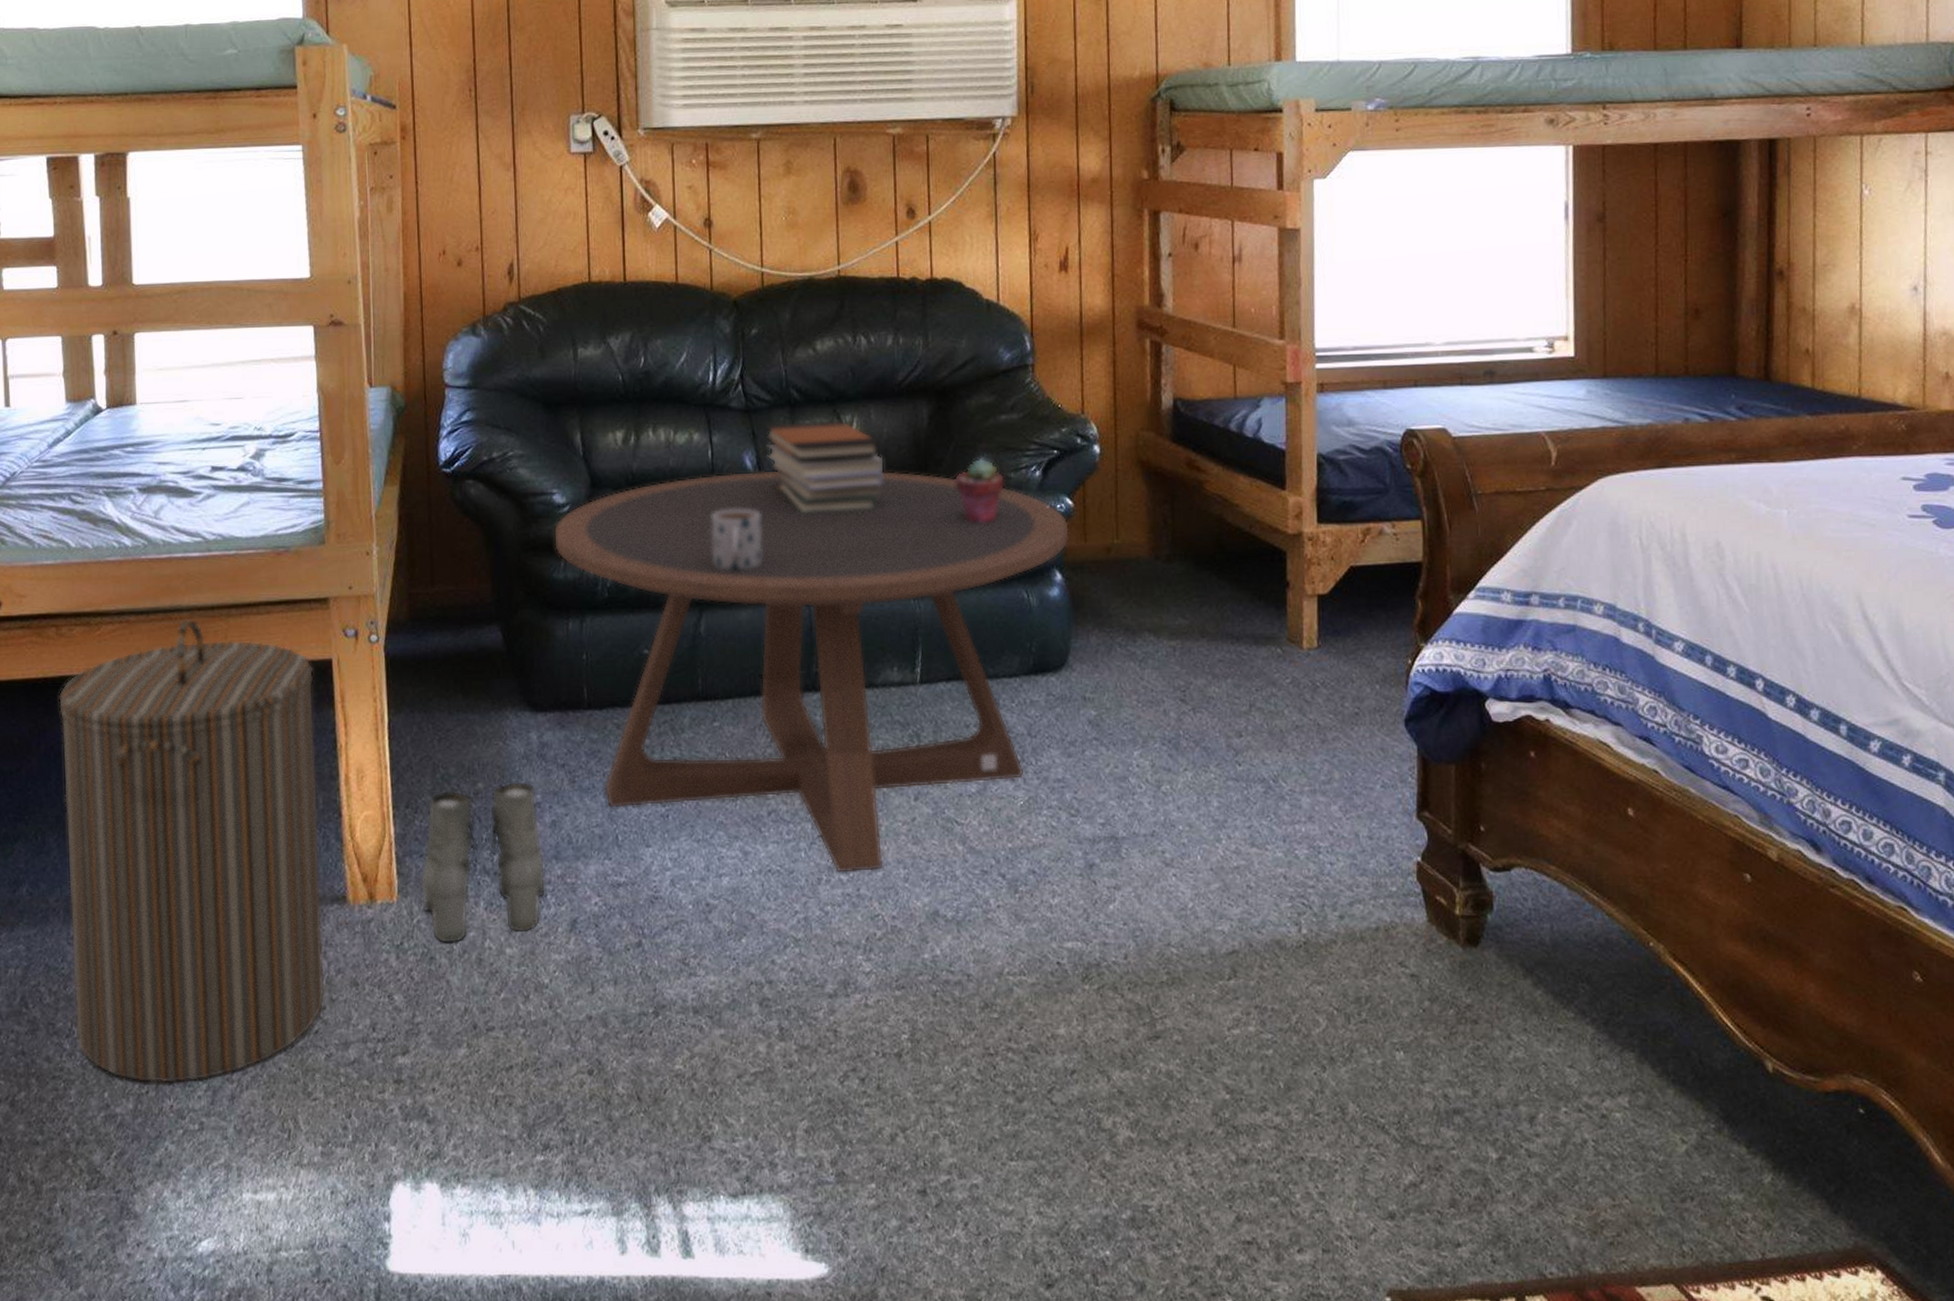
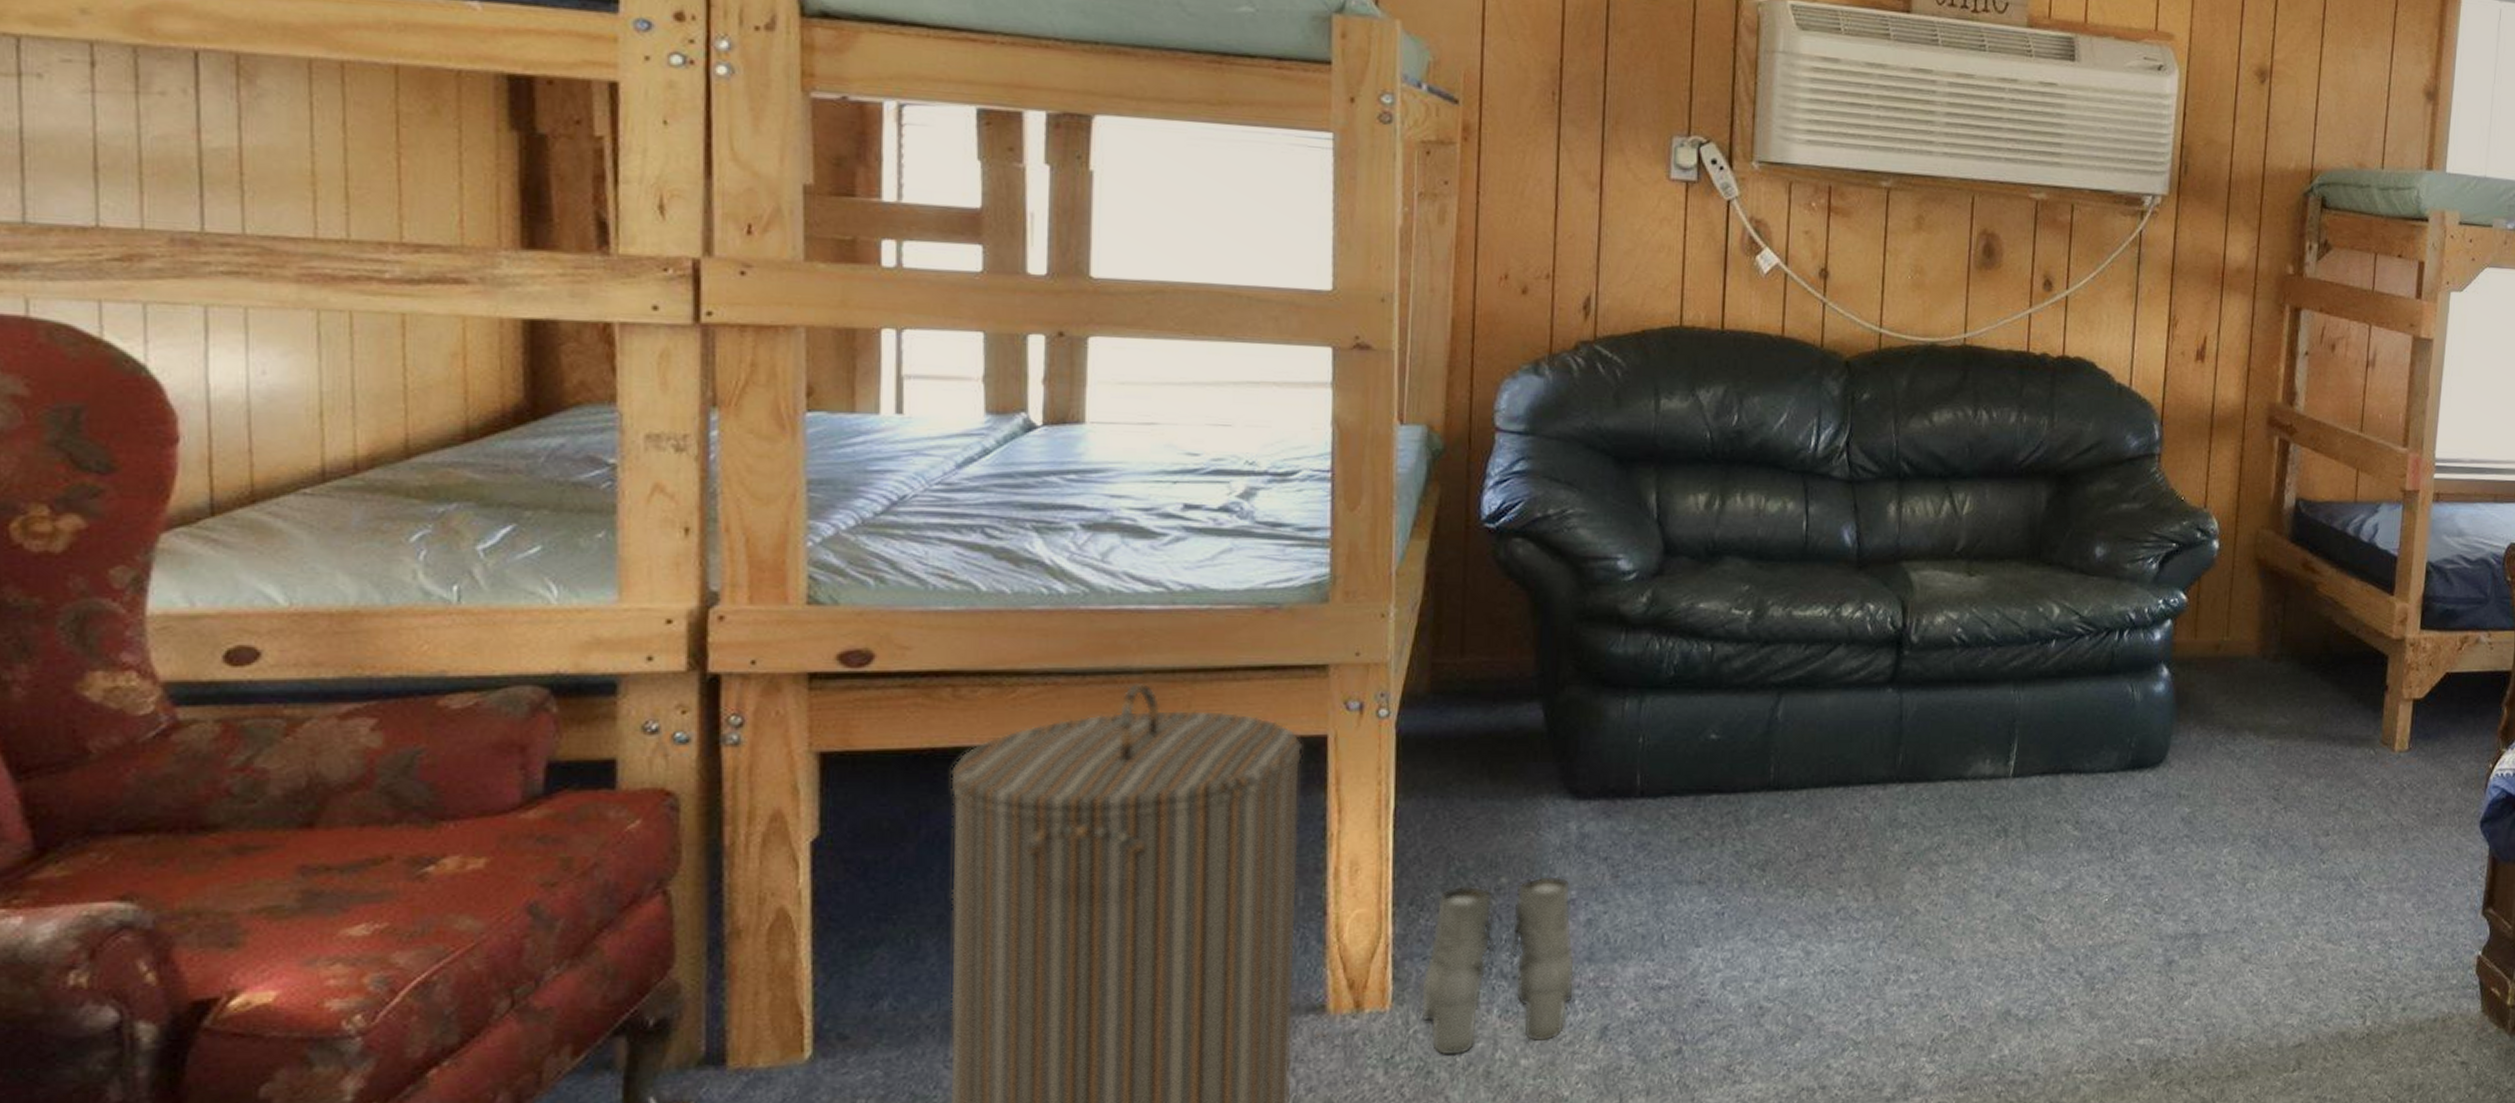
coffee table: present [553,470,1069,874] -> none [1614,546,2181,974]
mug: present [711,508,762,571] -> none [1797,586,1856,653]
book stack: present [764,418,885,514] -> none [1868,495,1997,596]
potted succulent: present [954,458,1005,524] -> none [2067,546,2120,615]

